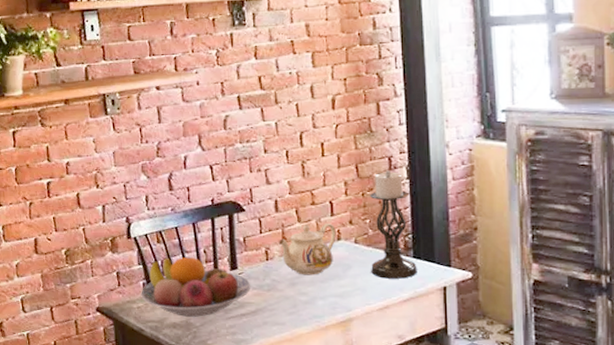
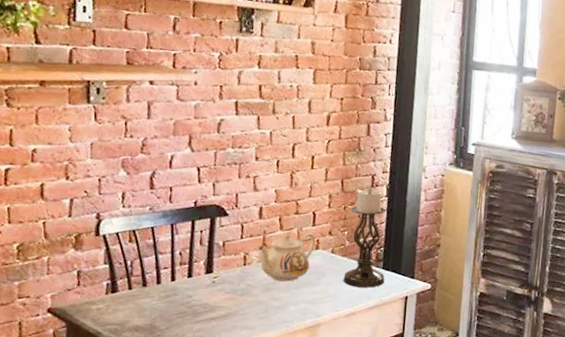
fruit bowl: present [141,257,251,317] -> none [103,258,225,320]

